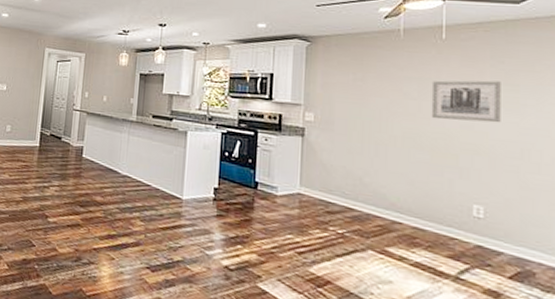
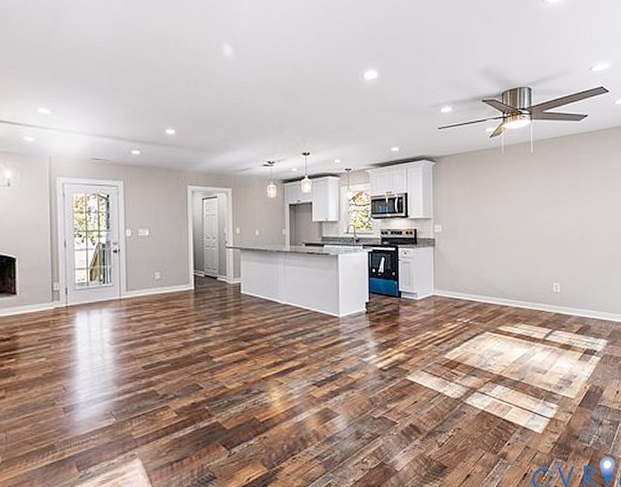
wall art: present [431,80,501,123] -> none [524,184,569,220]

